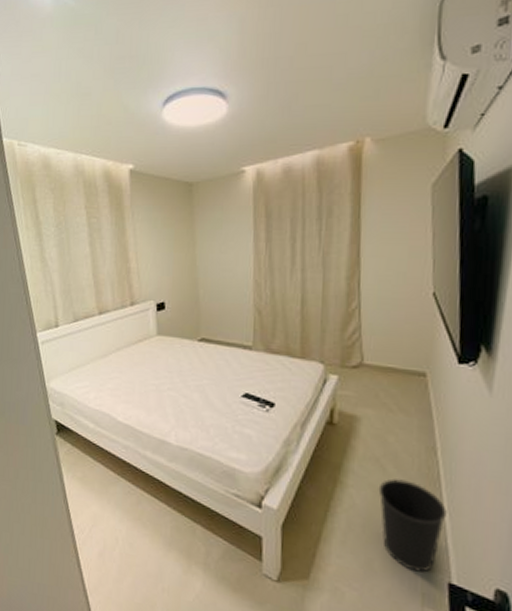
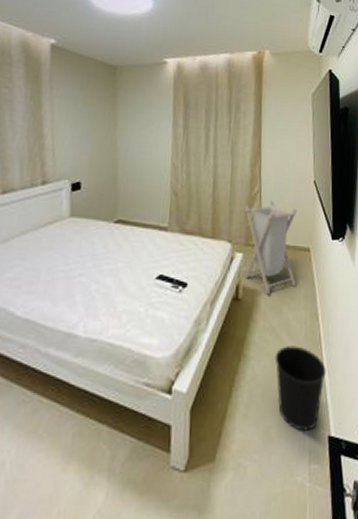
laundry hamper: none [339,318,410,422] -> present [244,201,298,295]

